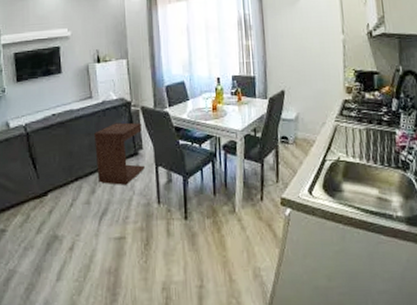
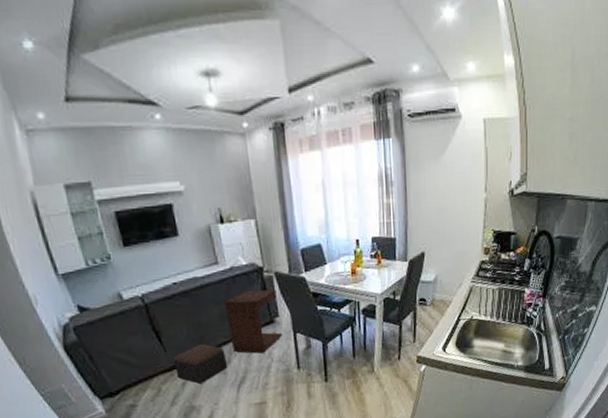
footstool: none [45,172,92,214] -> present [174,343,228,385]

